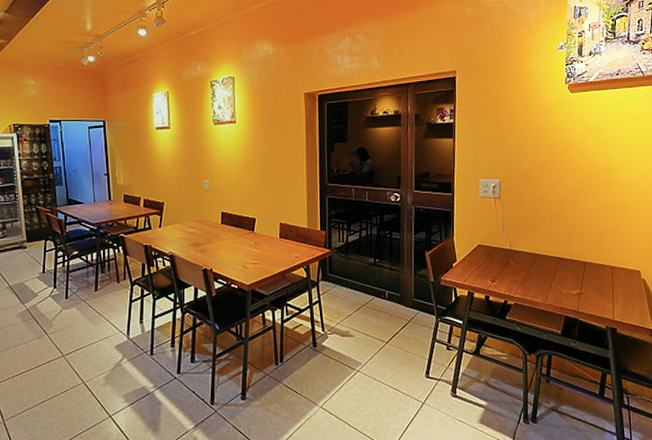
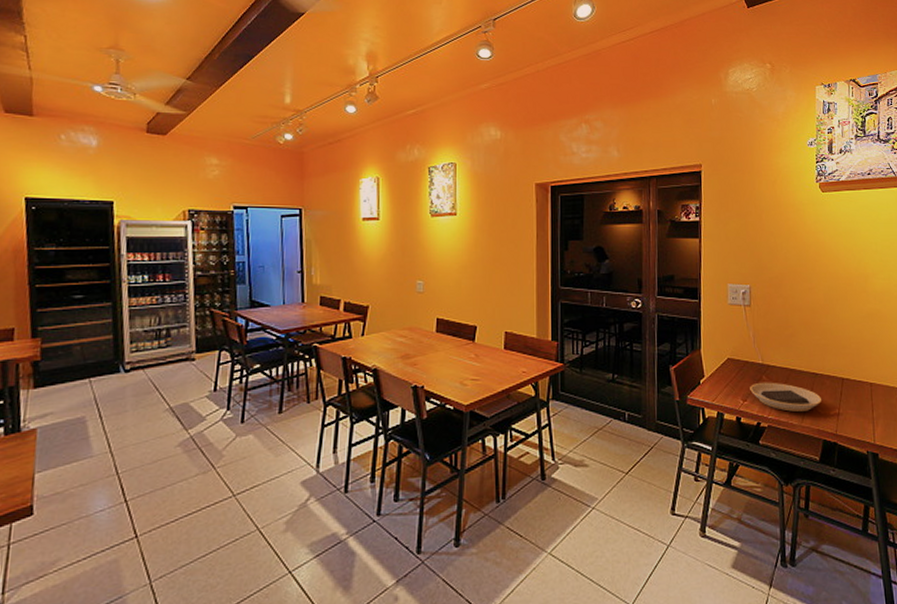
plate: none [498,265,565,291] -> present [750,382,822,412]

